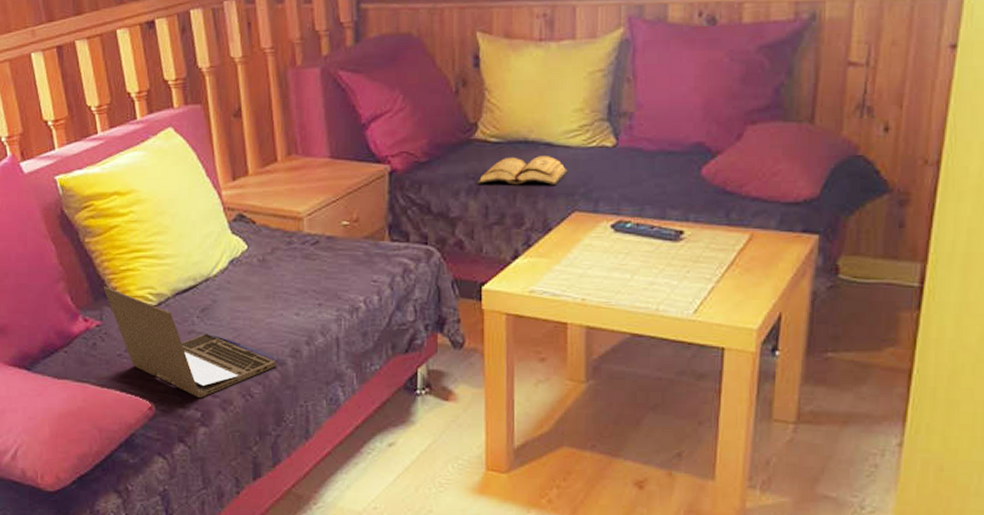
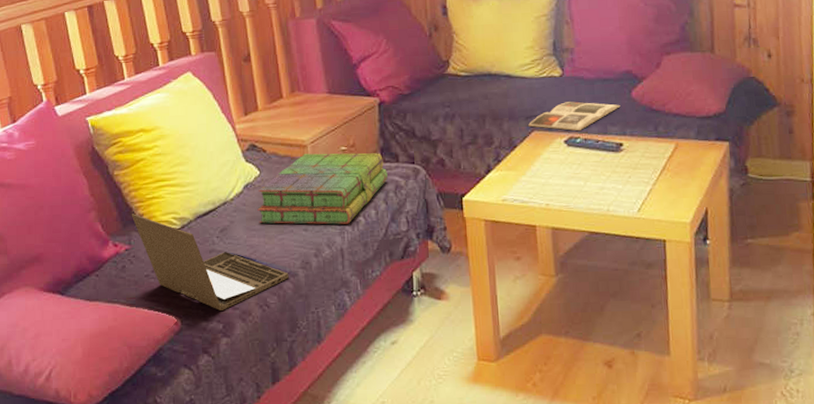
stack of books: none [243,227,395,310] -> present [257,153,388,225]
diary: present [476,156,568,186] -> none [451,86,526,111]
magazine: none [569,178,686,214] -> present [528,101,620,131]

